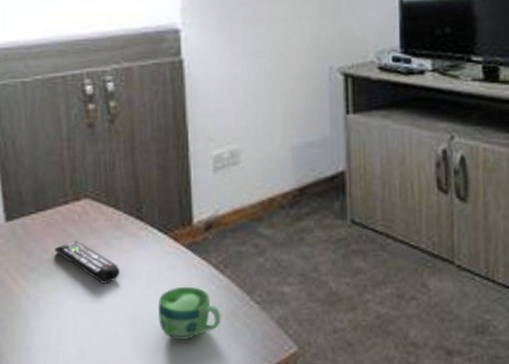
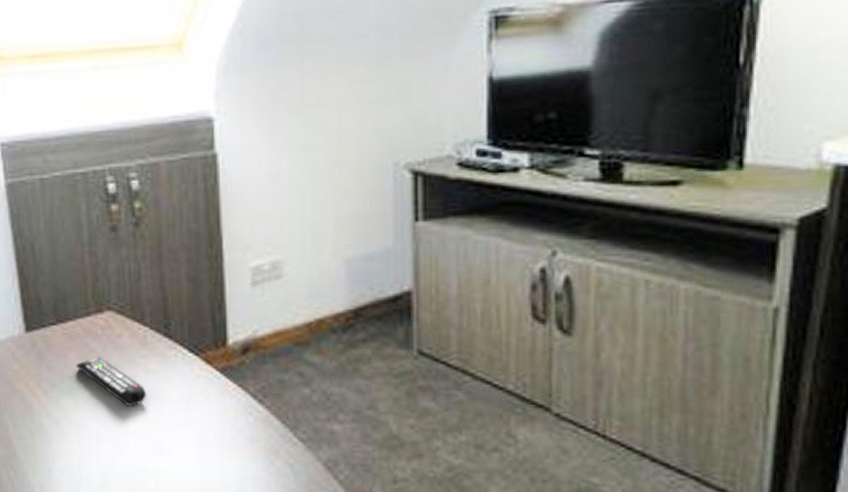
cup: present [157,286,221,340] -> none [187,415,259,476]

